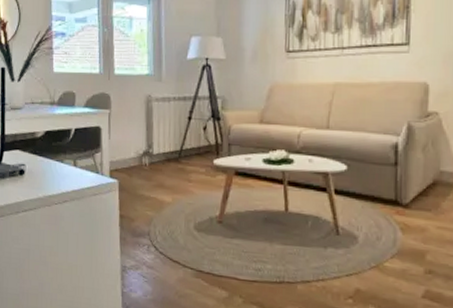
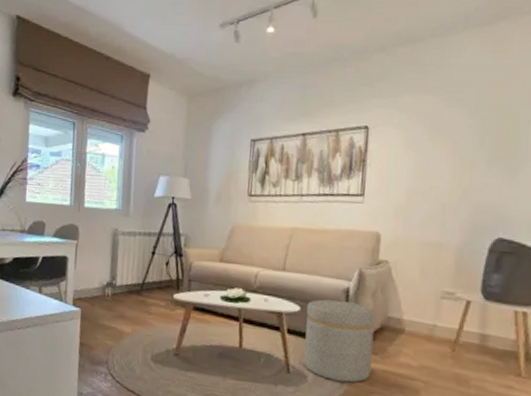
ottoman: none [353,156,427,242] -> present [303,299,376,383]

